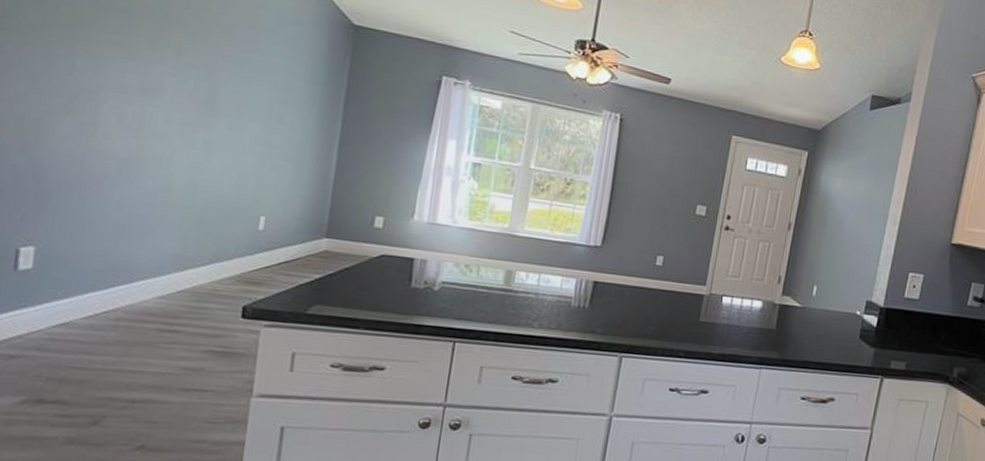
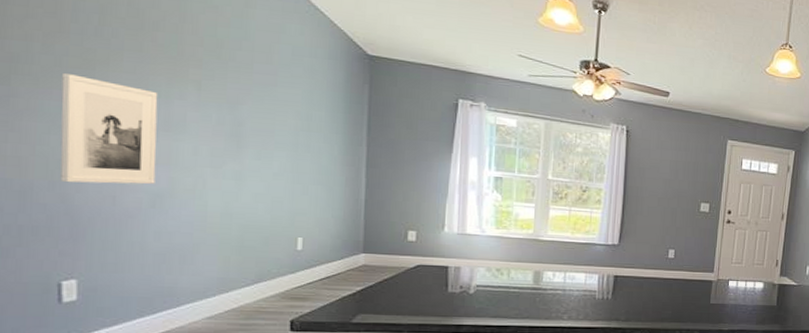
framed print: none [33,31,139,150] -> present [60,73,158,185]

